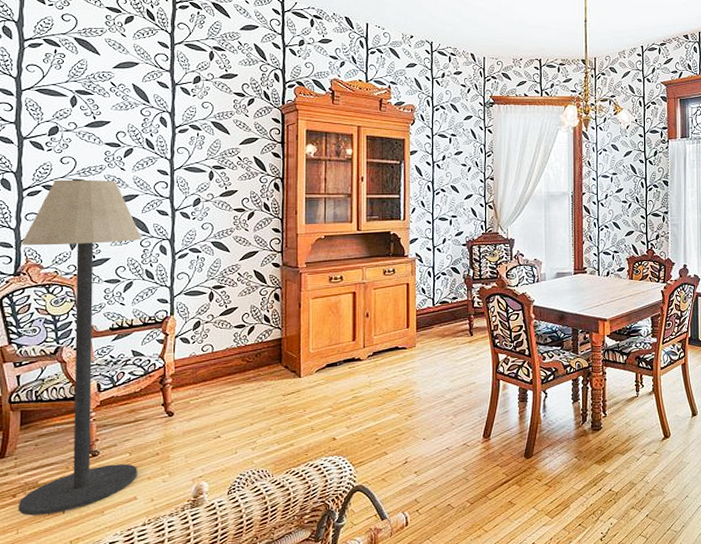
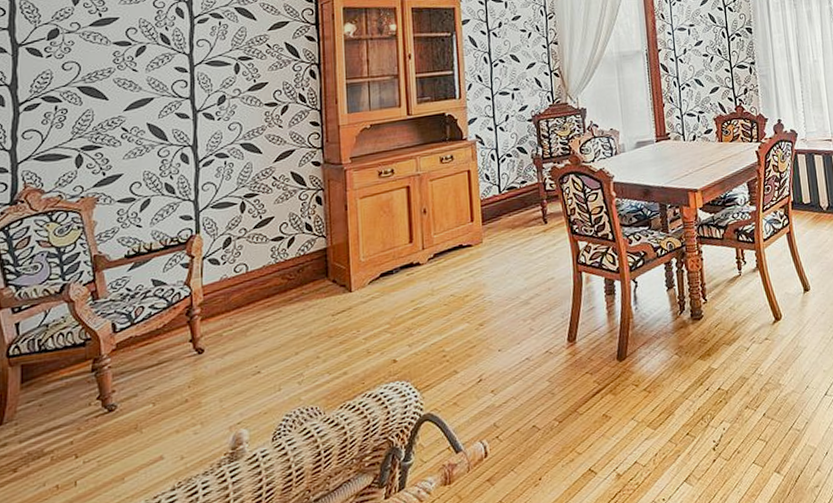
floor lamp: present [18,179,143,516] -> none [18,84,163,493]

